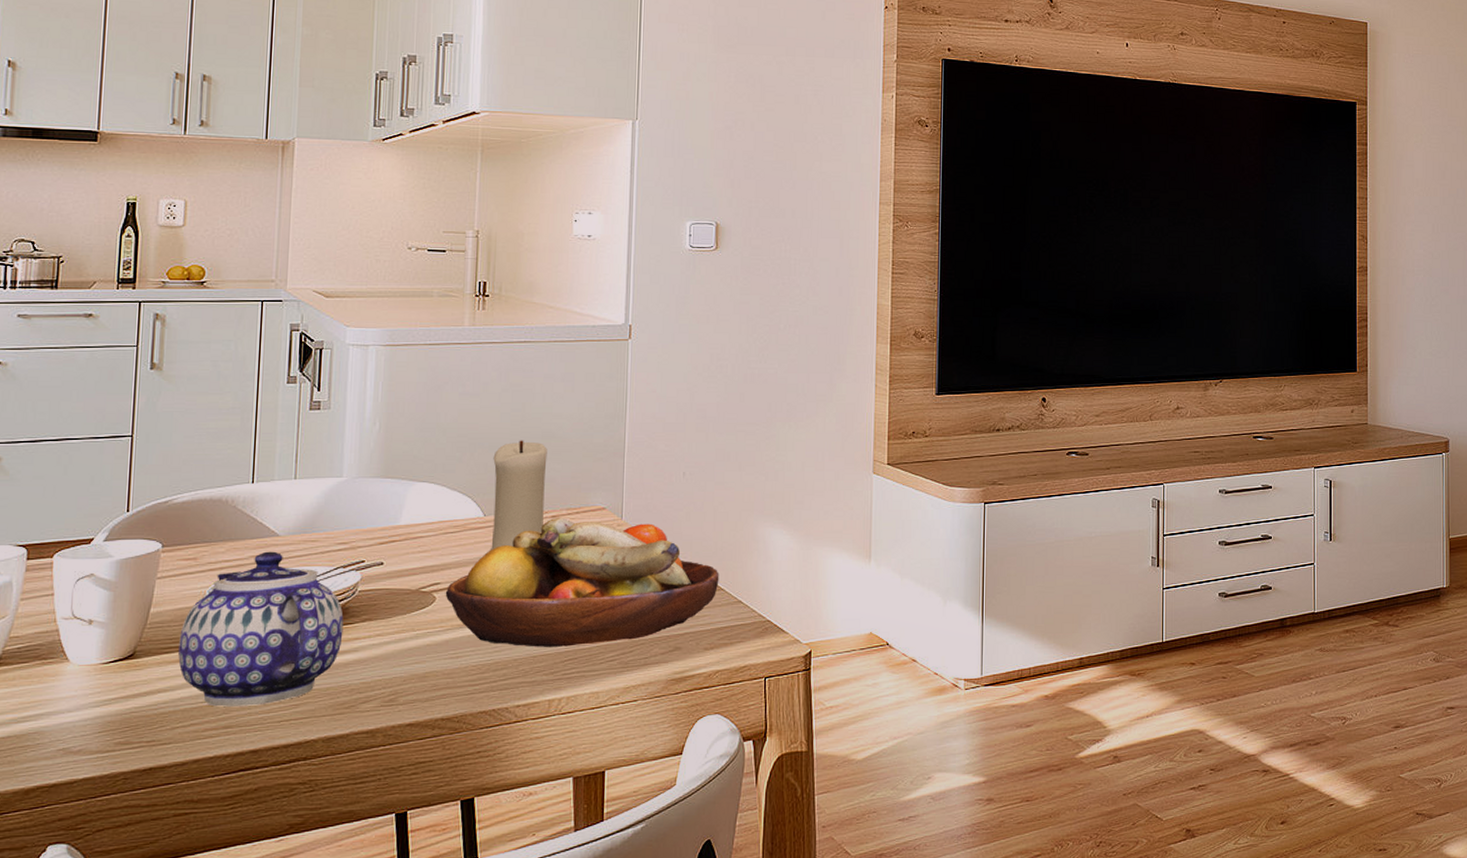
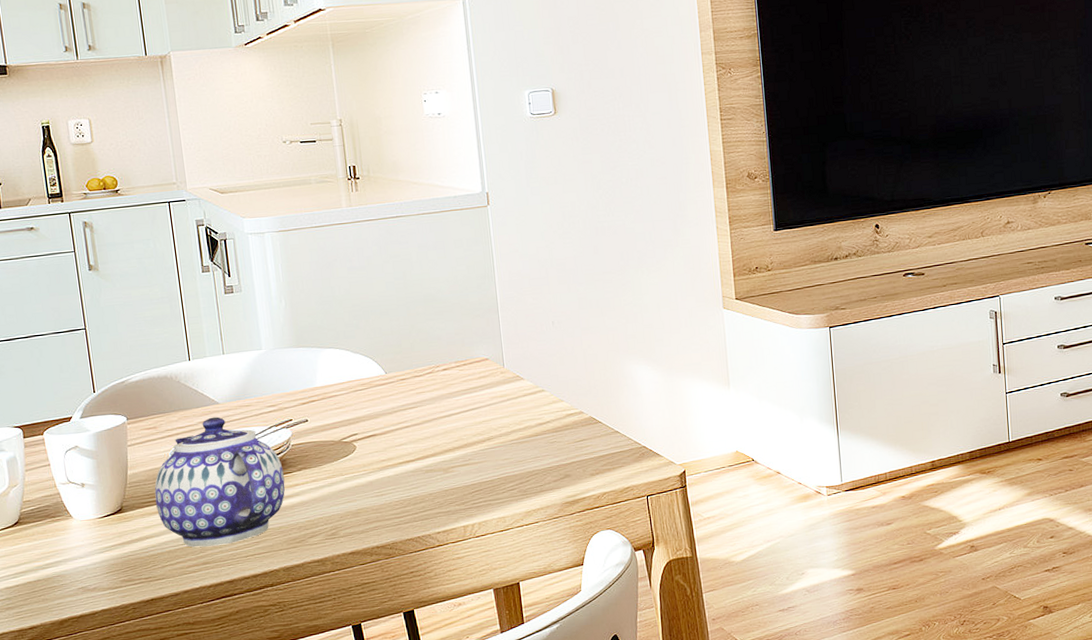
fruit bowl: present [445,517,719,647] -> none [363,369,596,483]
candle: present [484,440,547,556] -> none [385,305,437,408]

